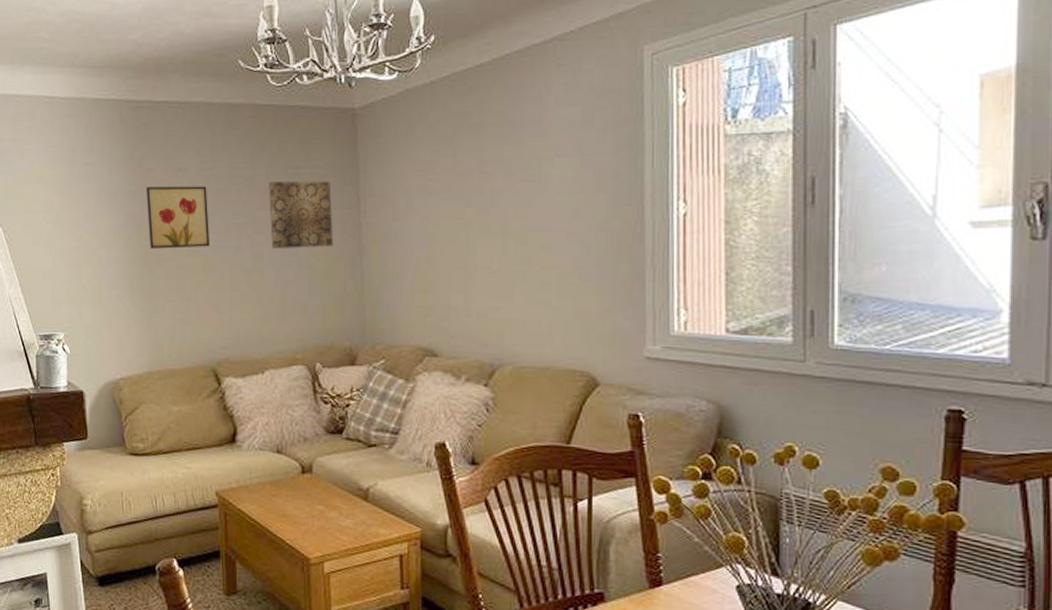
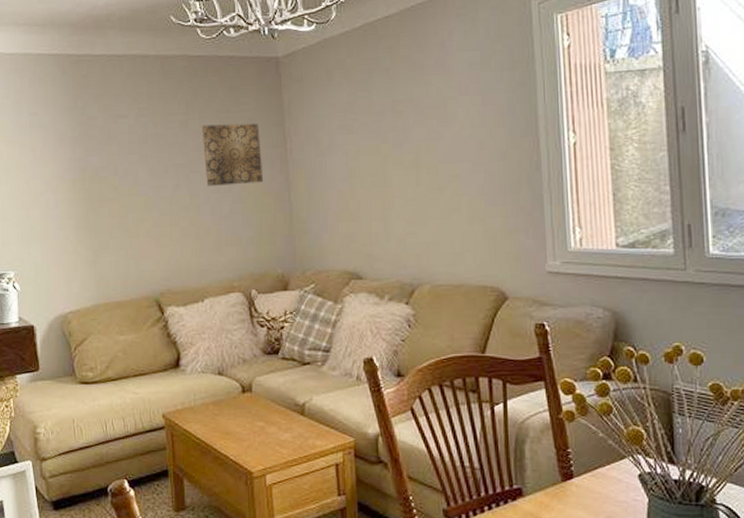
wall art: present [146,186,210,249] -> none [88,131,150,190]

